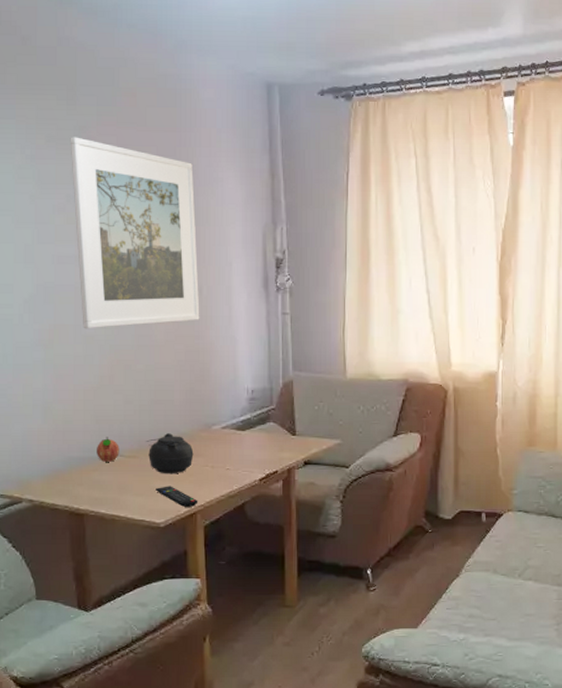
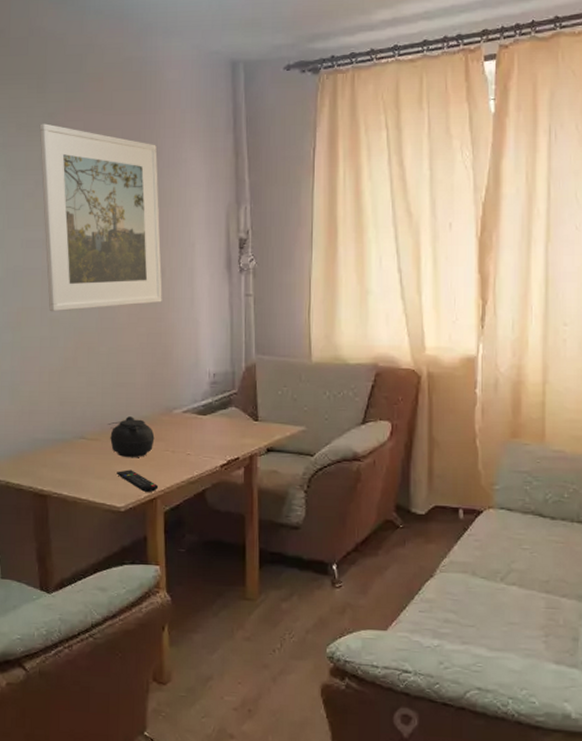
fruit: present [97,437,120,462] -> none [60,419,82,444]

